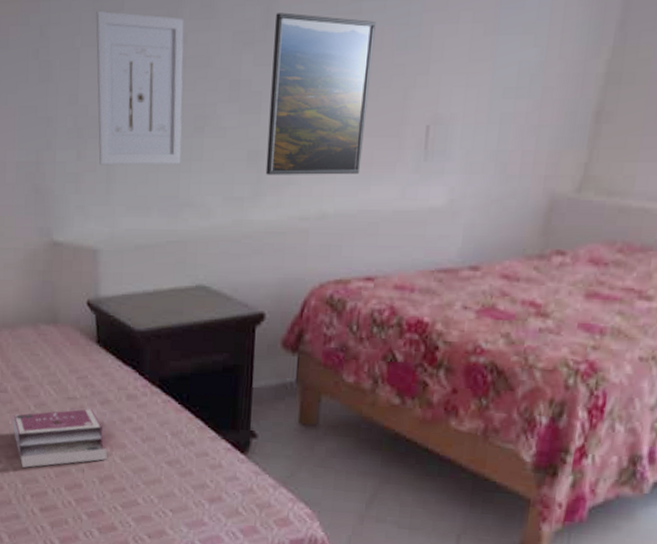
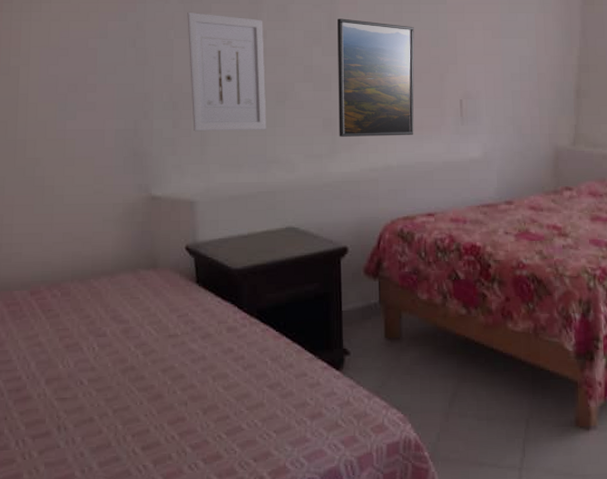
book: present [13,409,107,468] -> none [112,344,210,408]

